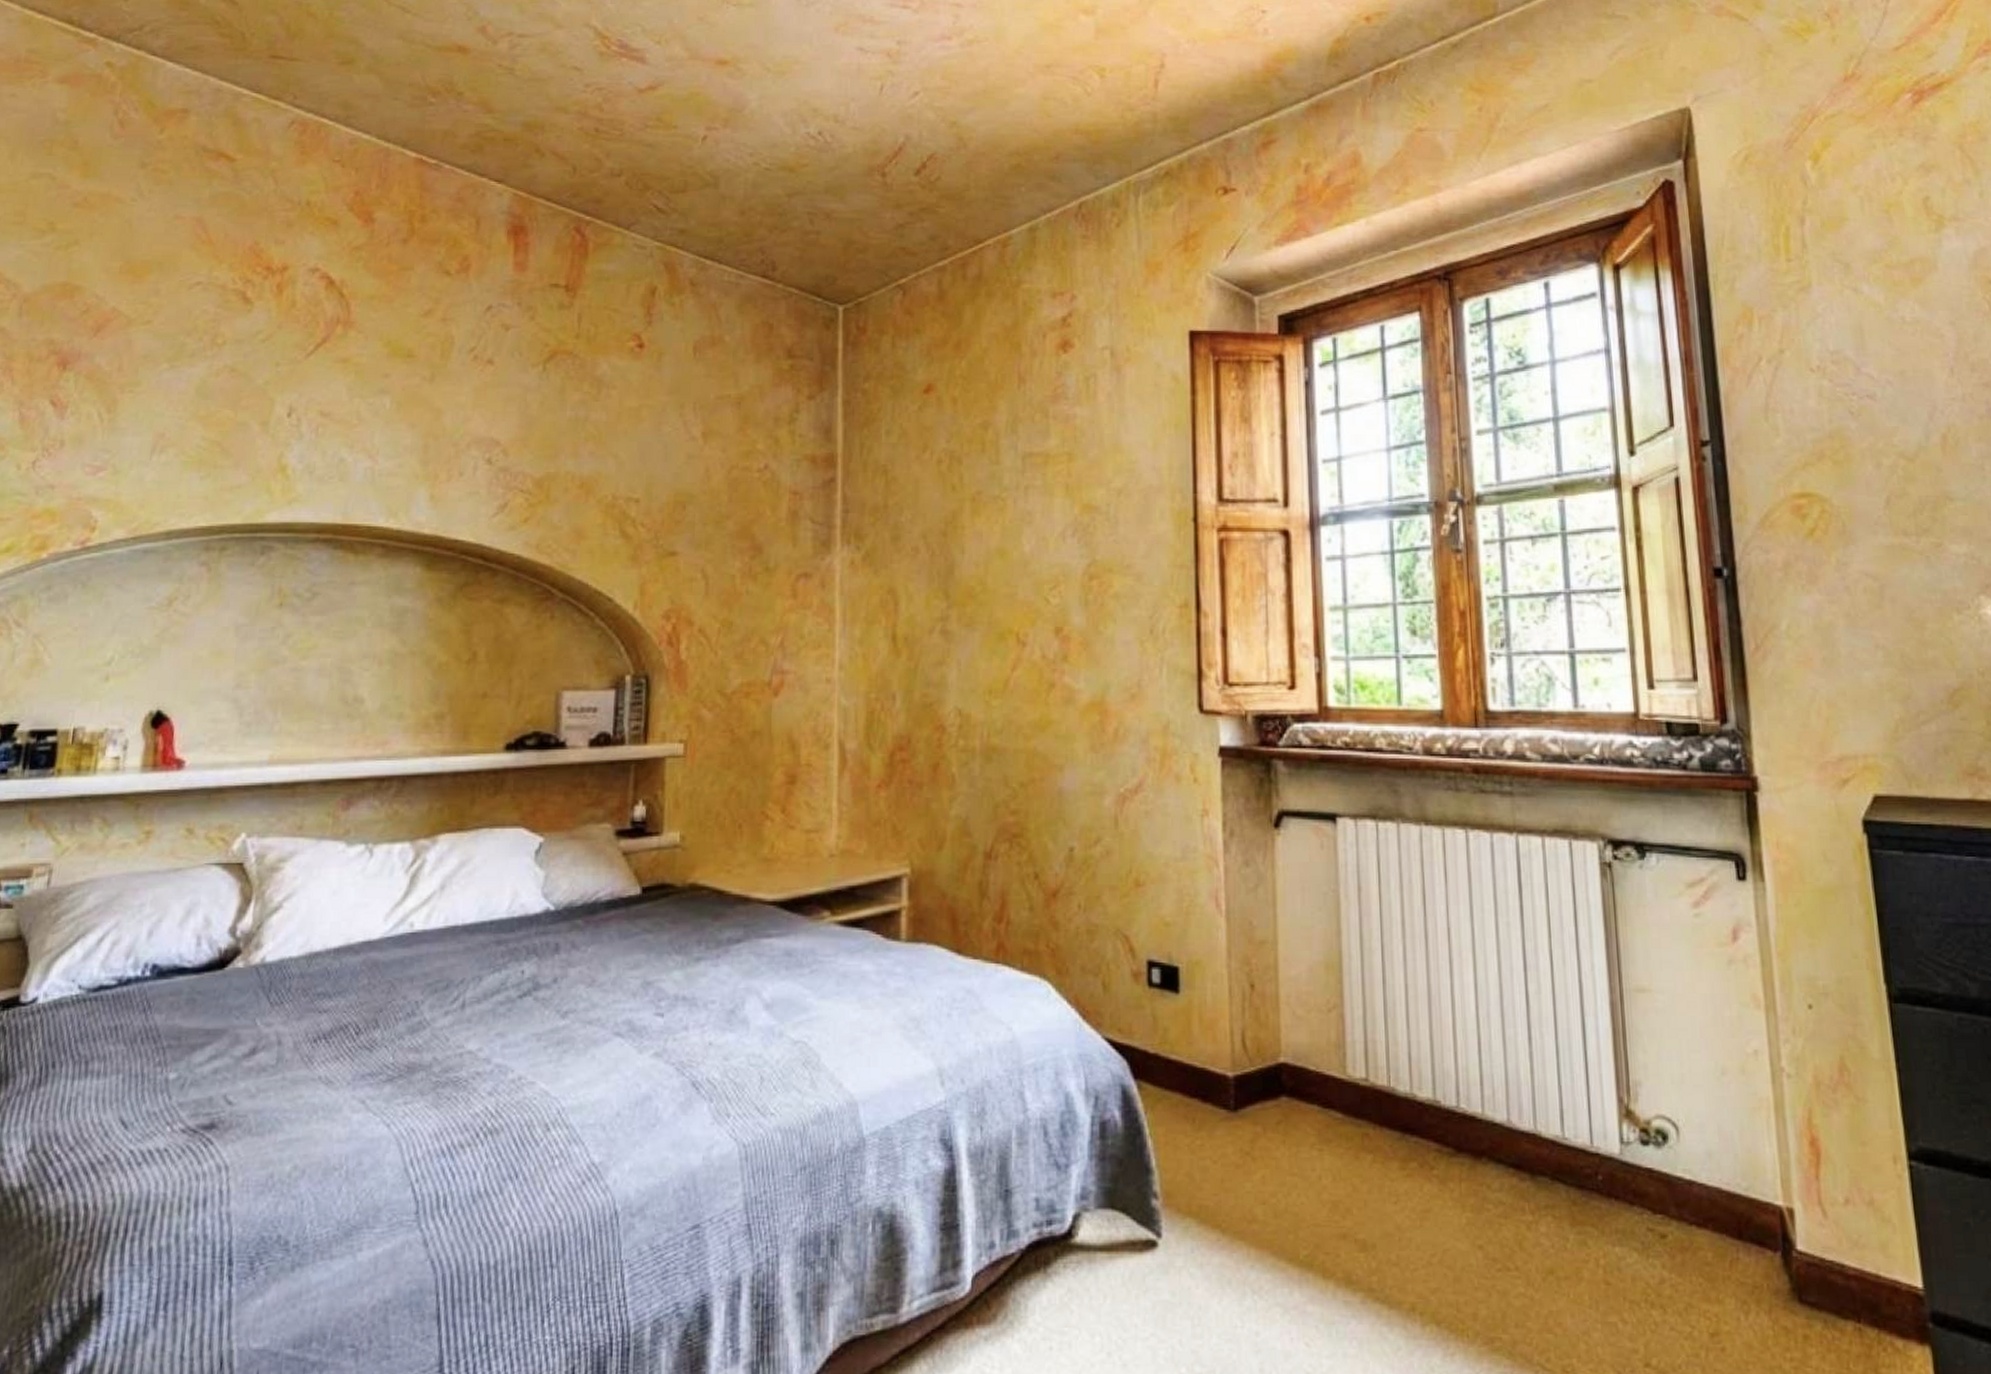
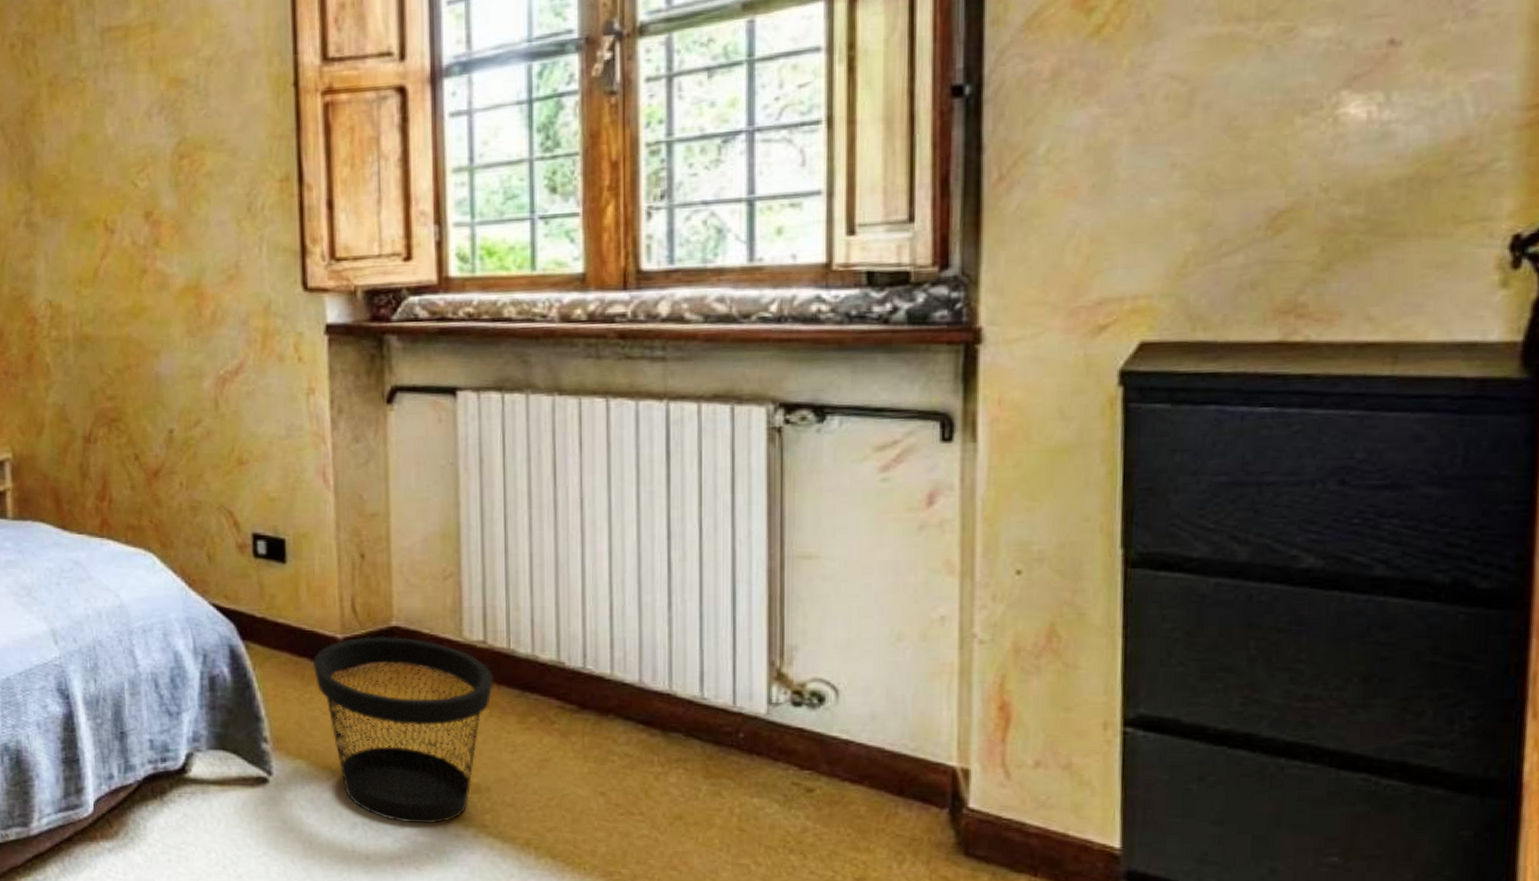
wastebasket: none [1203,1073,1376,1290] -> present [312,636,494,824]

